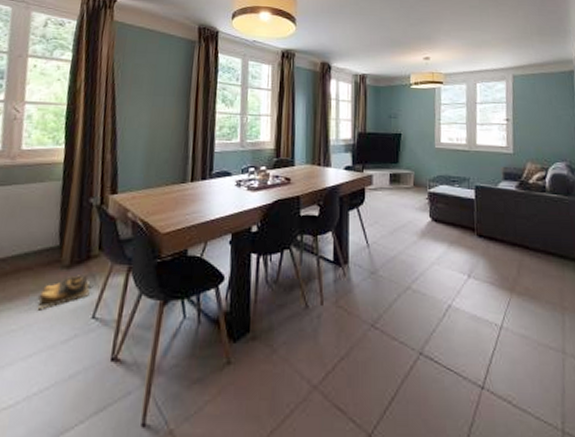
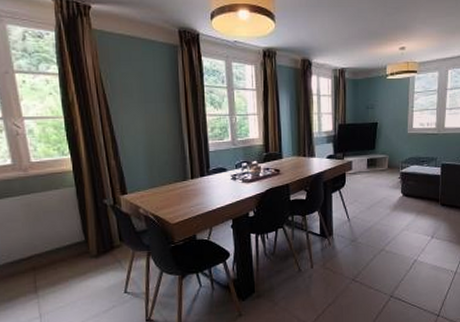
shoes: present [37,273,90,309] -> none [77,260,119,290]

